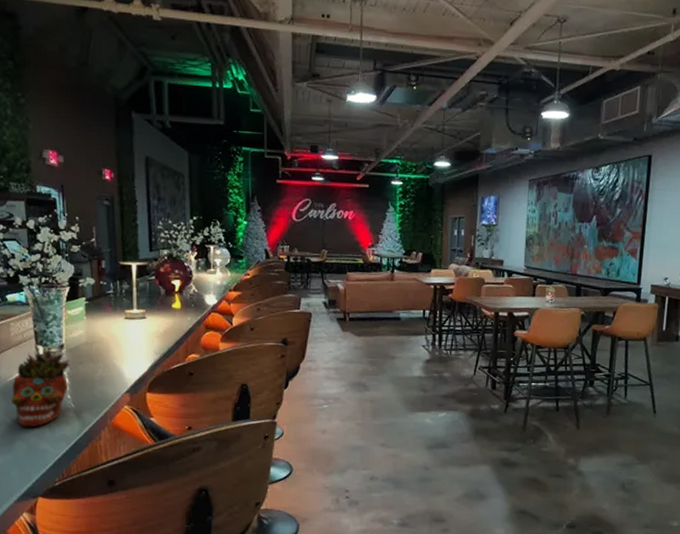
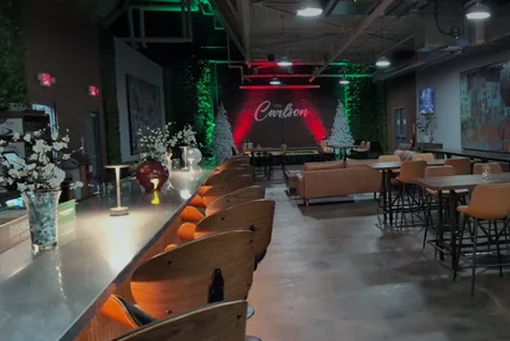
succulent planter: present [12,350,71,428] -> none [11,248,63,320]

